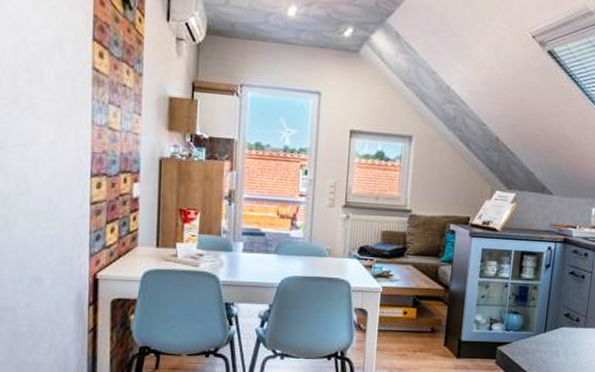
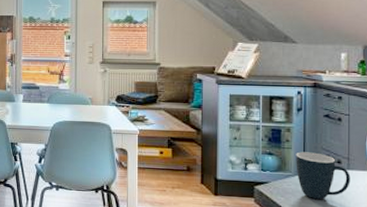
mug: none [538,310,586,358] -> present [296,152,350,199]

